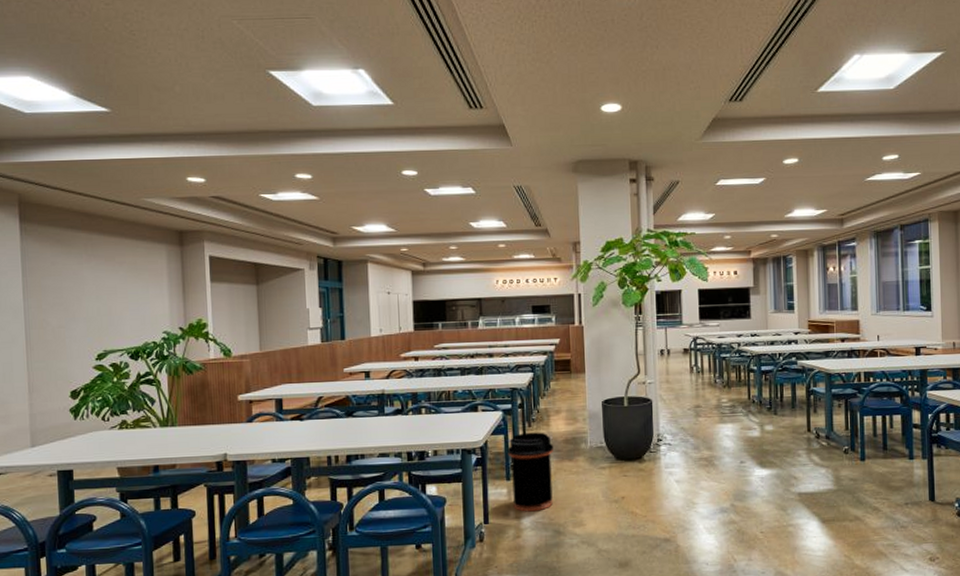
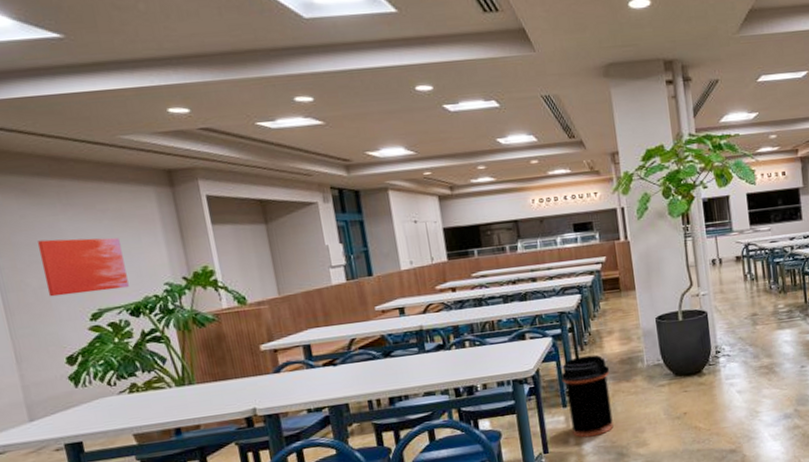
wall art: none [62,285,133,336] -> present [37,237,129,297]

